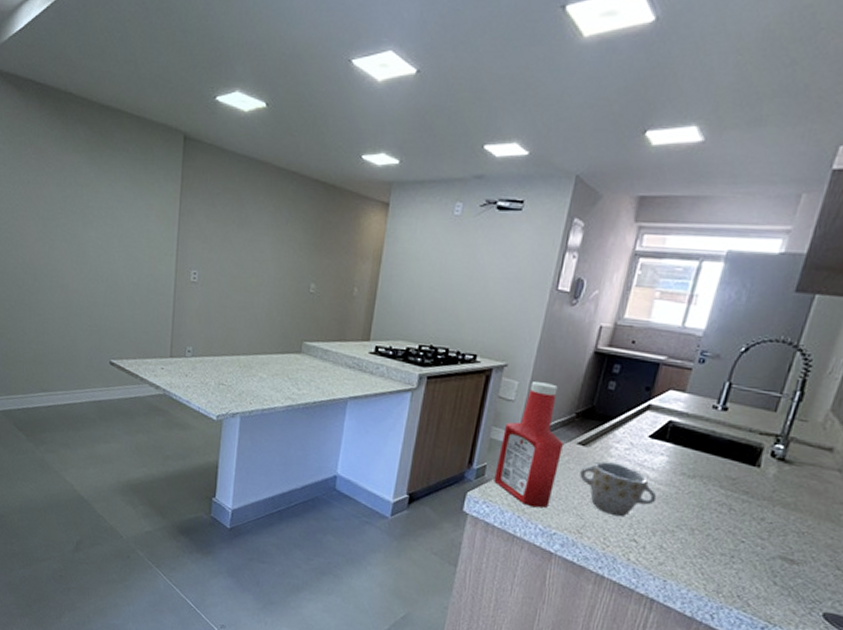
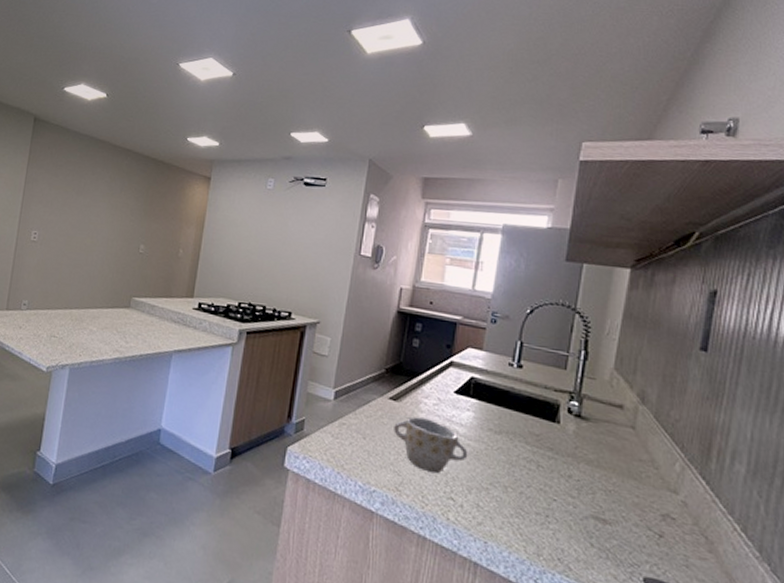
ketchup bottle: present [494,380,563,509] -> none [313,337,376,464]

